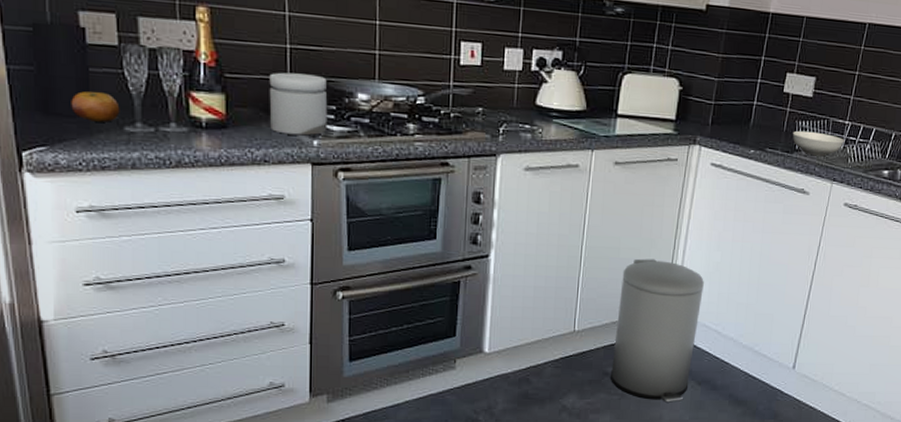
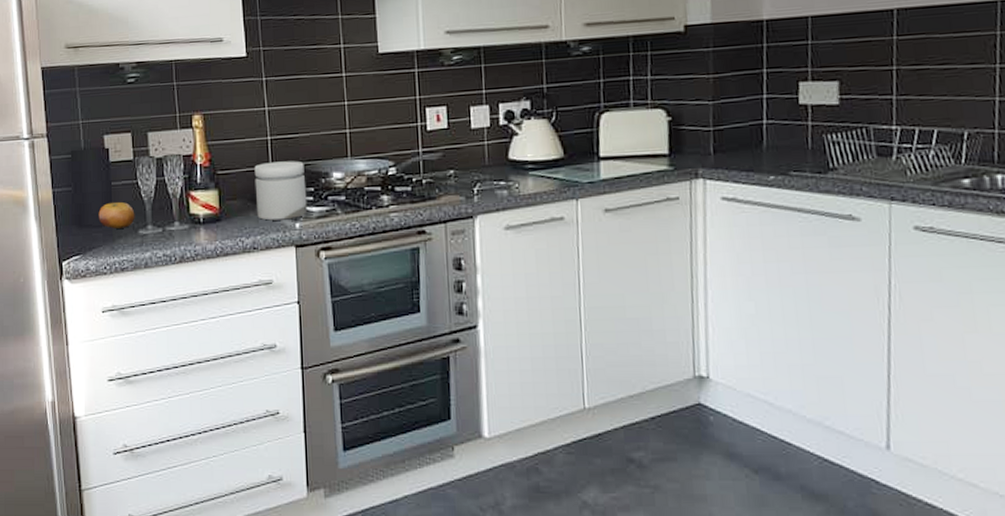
pedal bin: present [611,259,704,403] -> none [633,316,742,497]
bowl: present [792,130,845,157] -> none [821,144,897,173]

